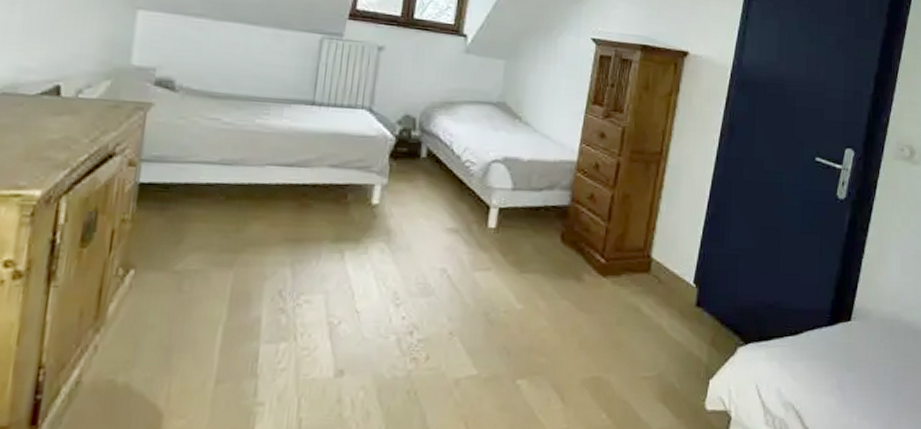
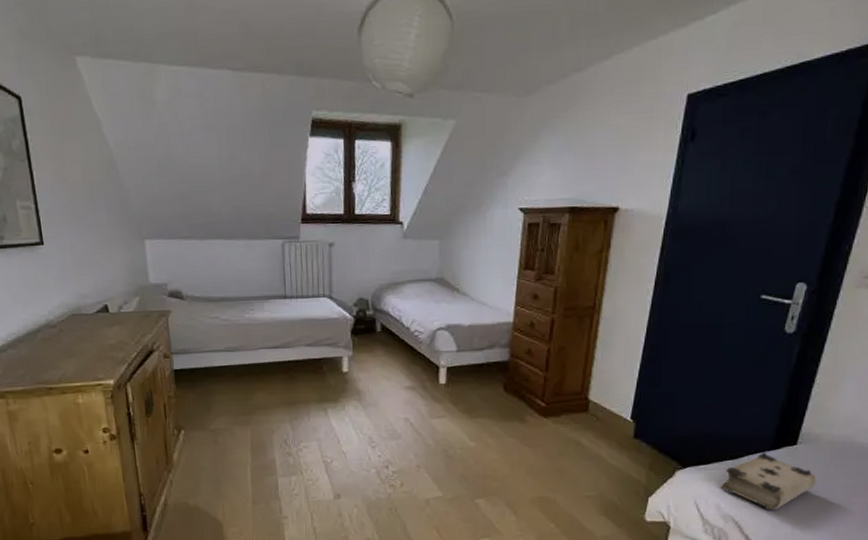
book: none [781,328,870,397] -> present [720,452,817,511]

